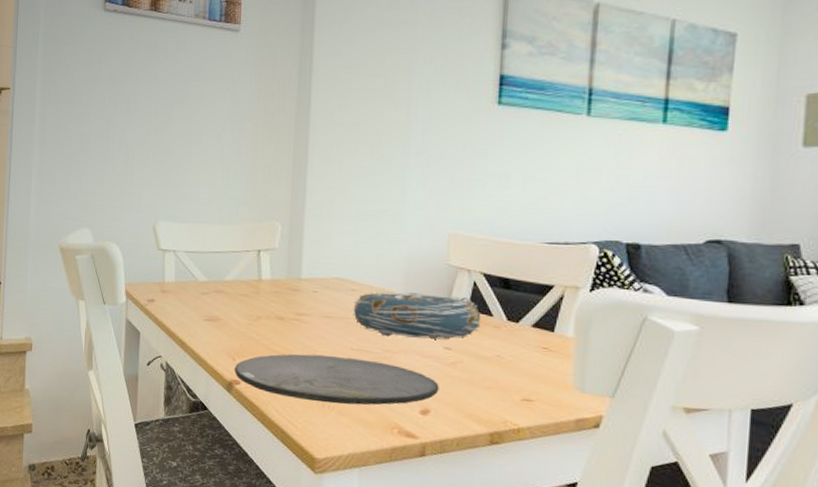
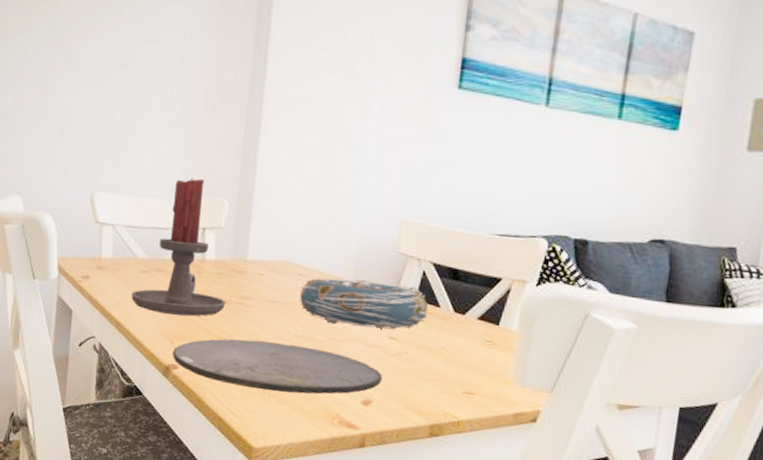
candle holder: none [194,203,283,334] -> present [131,177,227,317]

